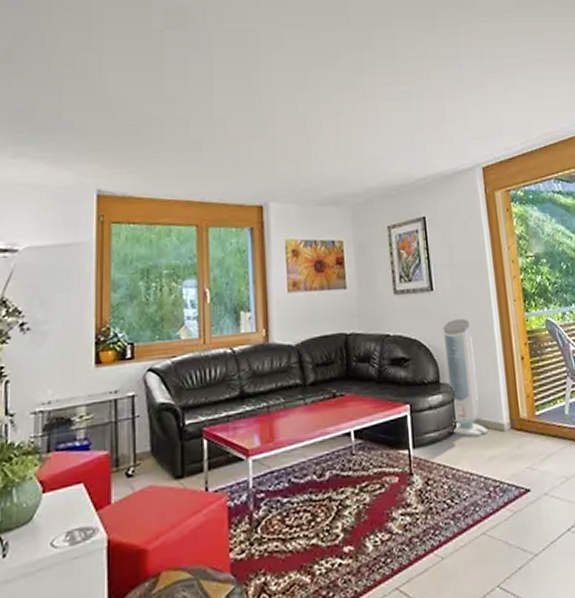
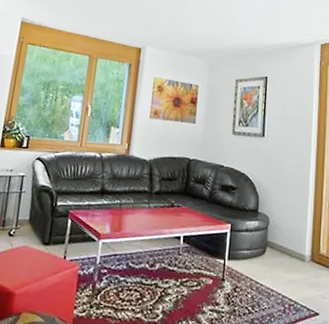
air purifier: present [443,319,489,436] -> none [261,163,292,261]

